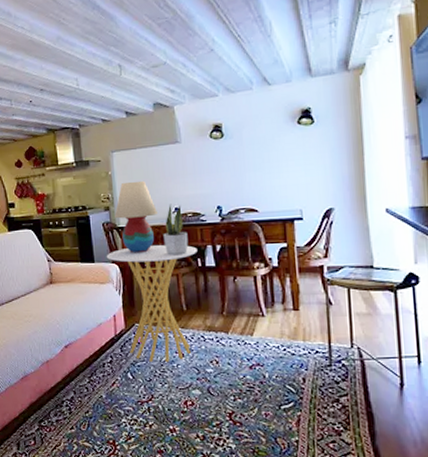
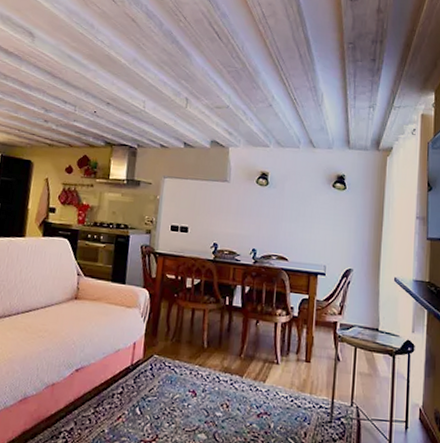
side table: present [106,245,197,363] -> none [138,274,228,401]
table lamp: present [115,180,157,253] -> none [155,209,197,283]
potted plant: present [163,203,189,256] -> none [197,238,221,291]

